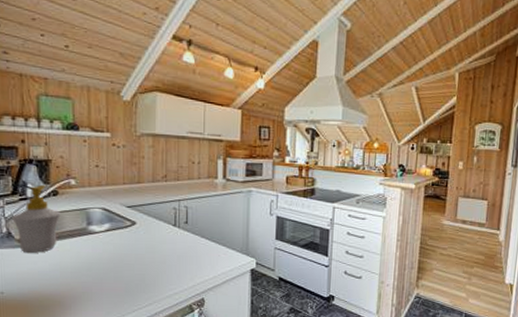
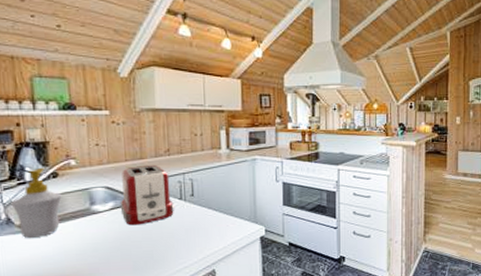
toaster: none [115,189,168,249] -> present [120,164,174,226]

